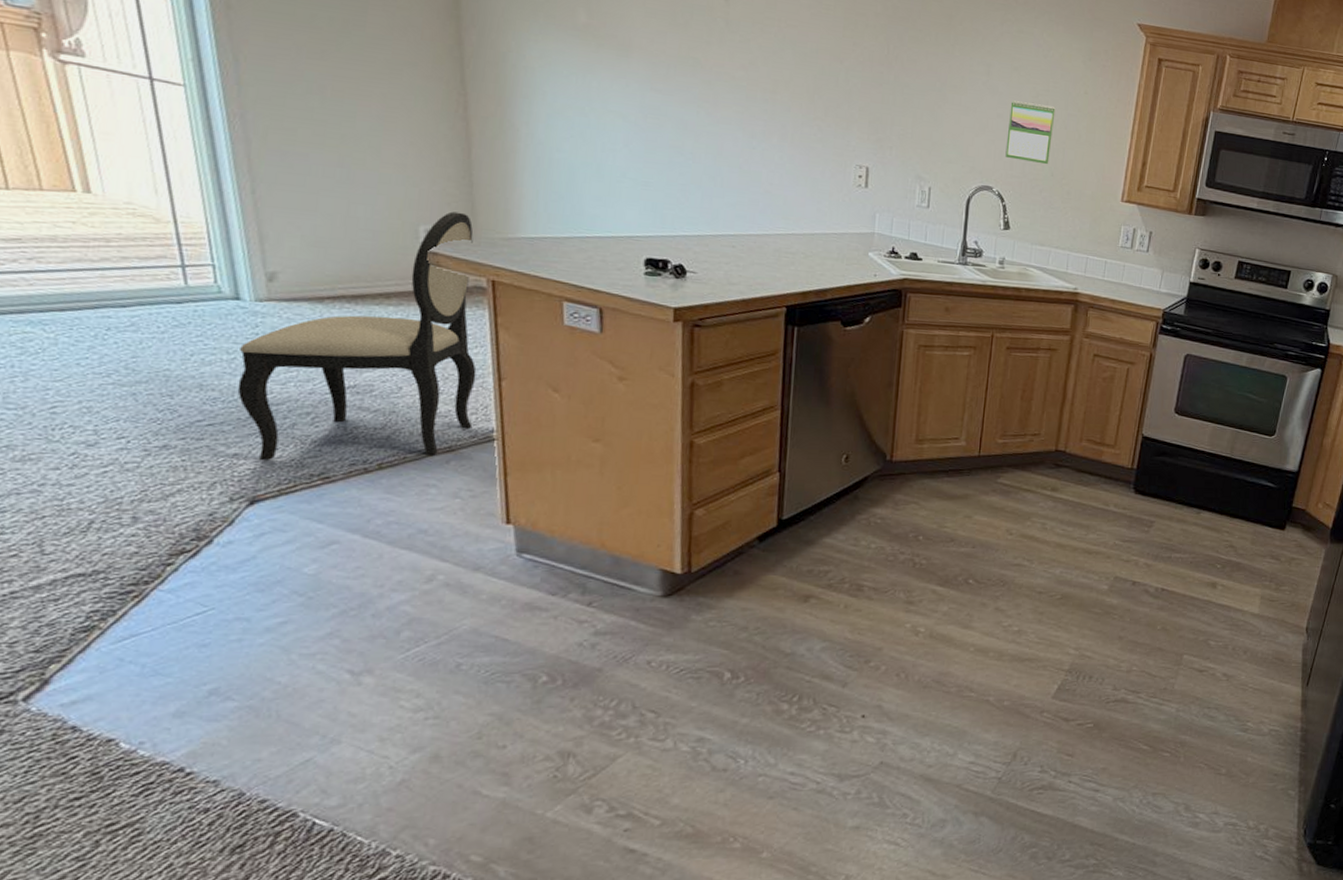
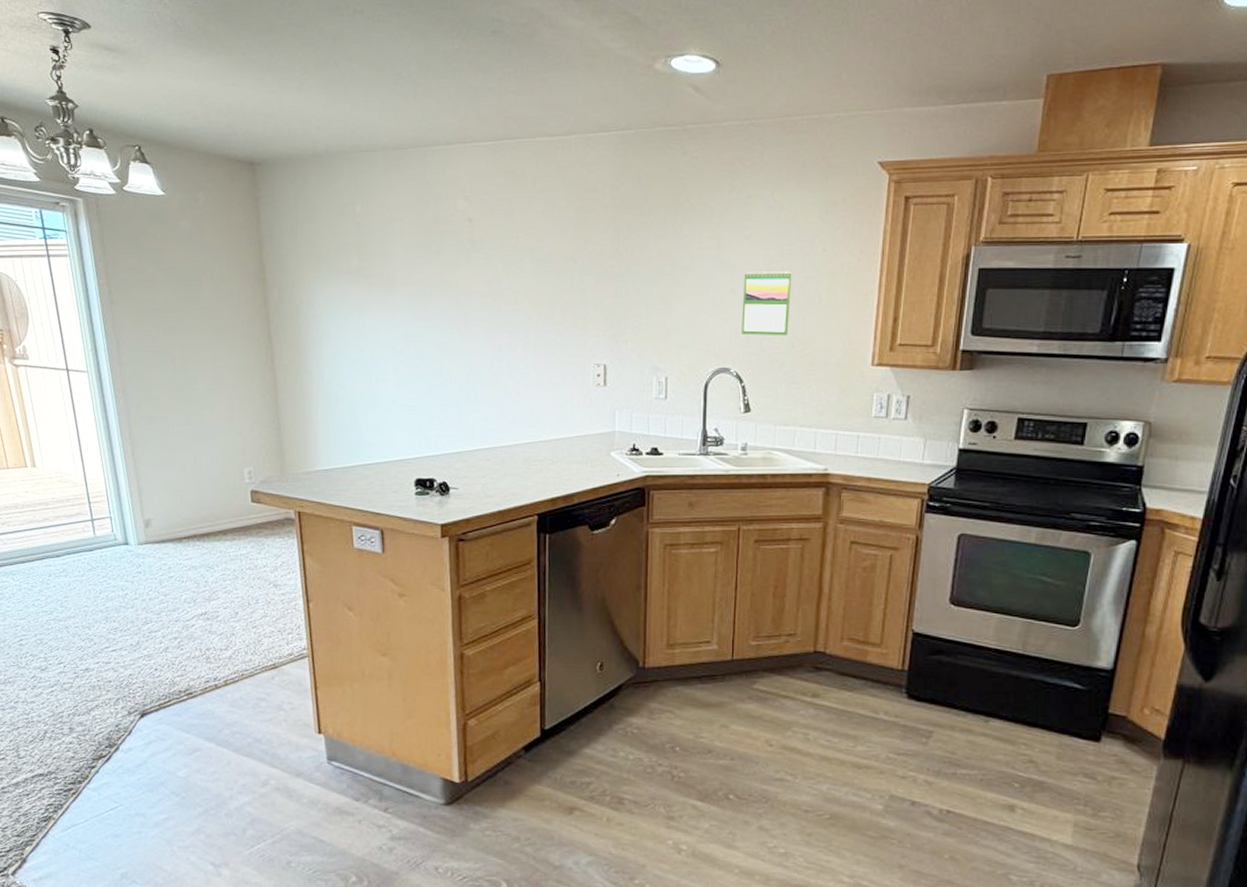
dining chair: present [237,211,477,461] -> none [129,453,290,680]

